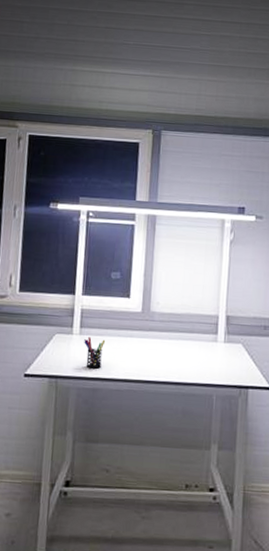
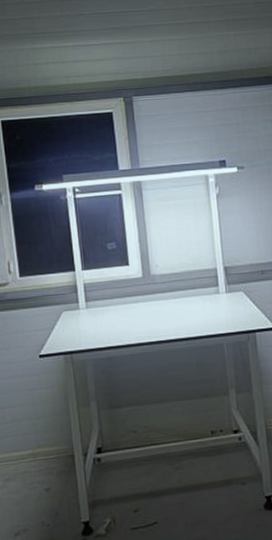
pen holder: present [84,337,106,369] -> none [92,309,113,339]

